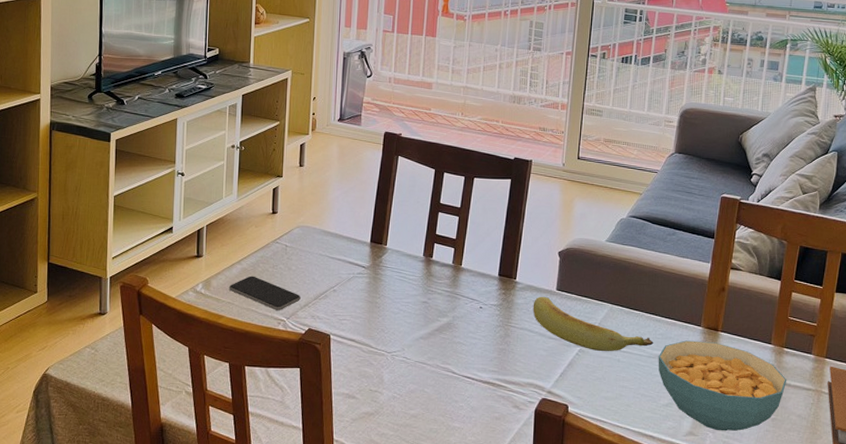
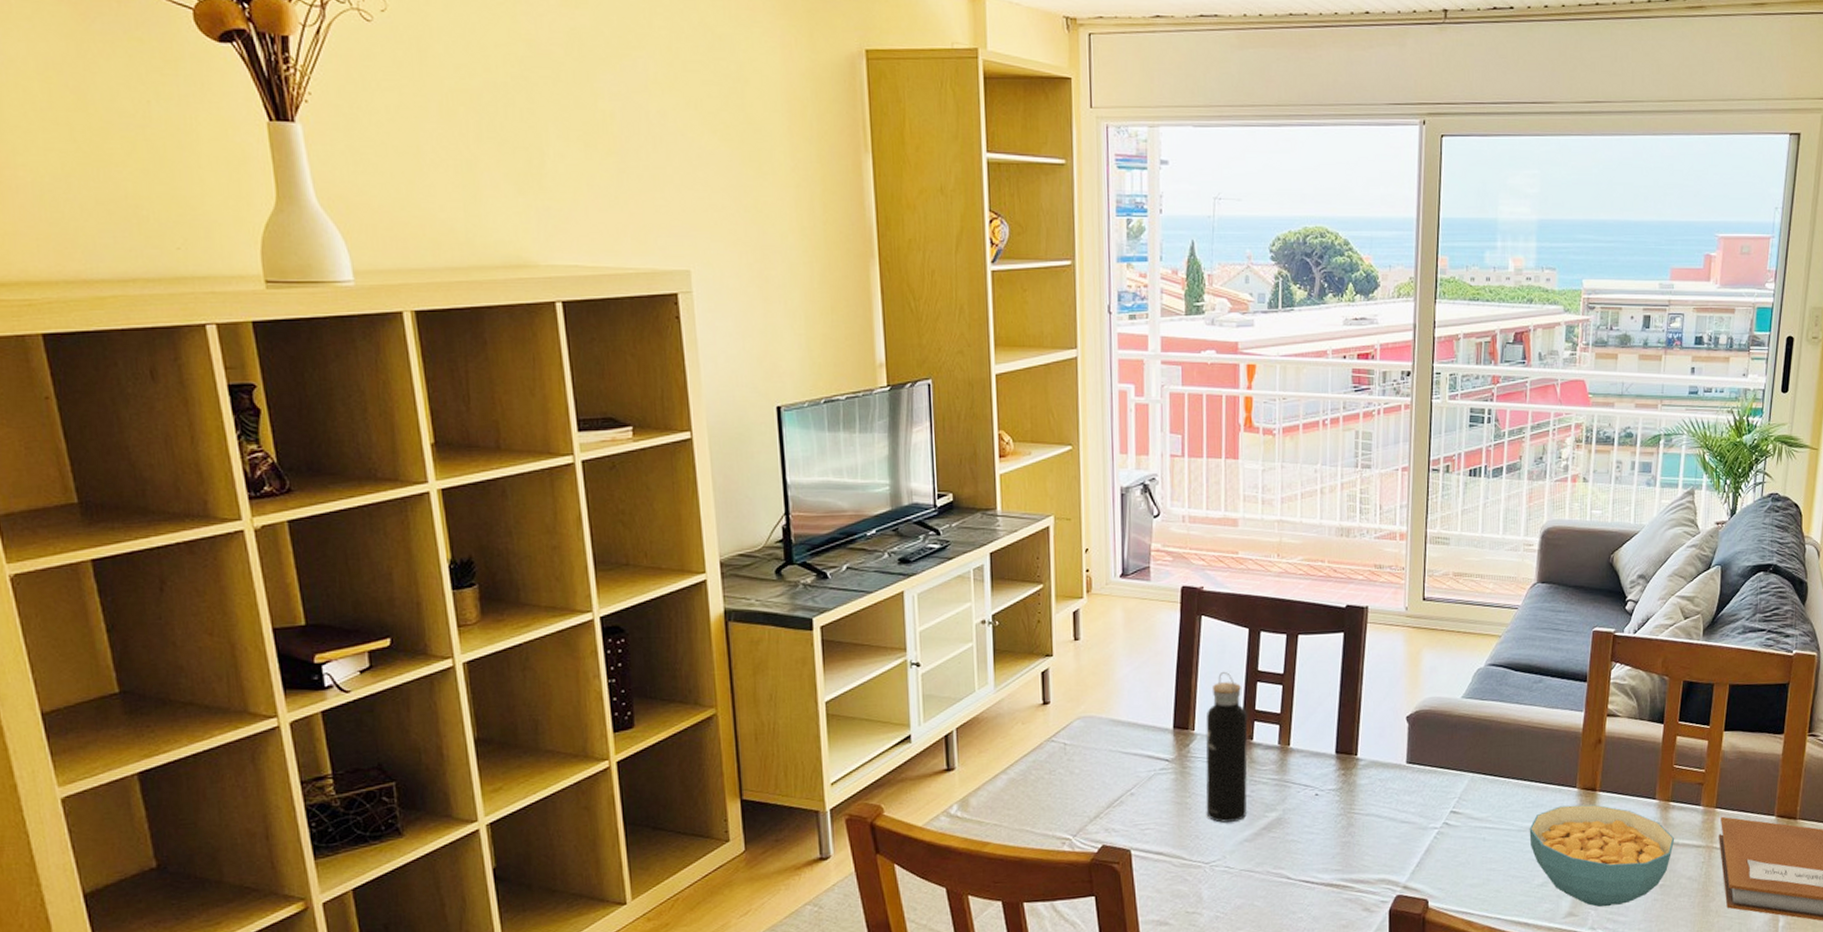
smartphone: present [228,276,301,311] -> none [993,787,1089,828]
water bottle: none [391,201,429,322] -> present [1206,671,1248,823]
banana: present [533,296,654,352] -> none [1379,772,1524,832]

